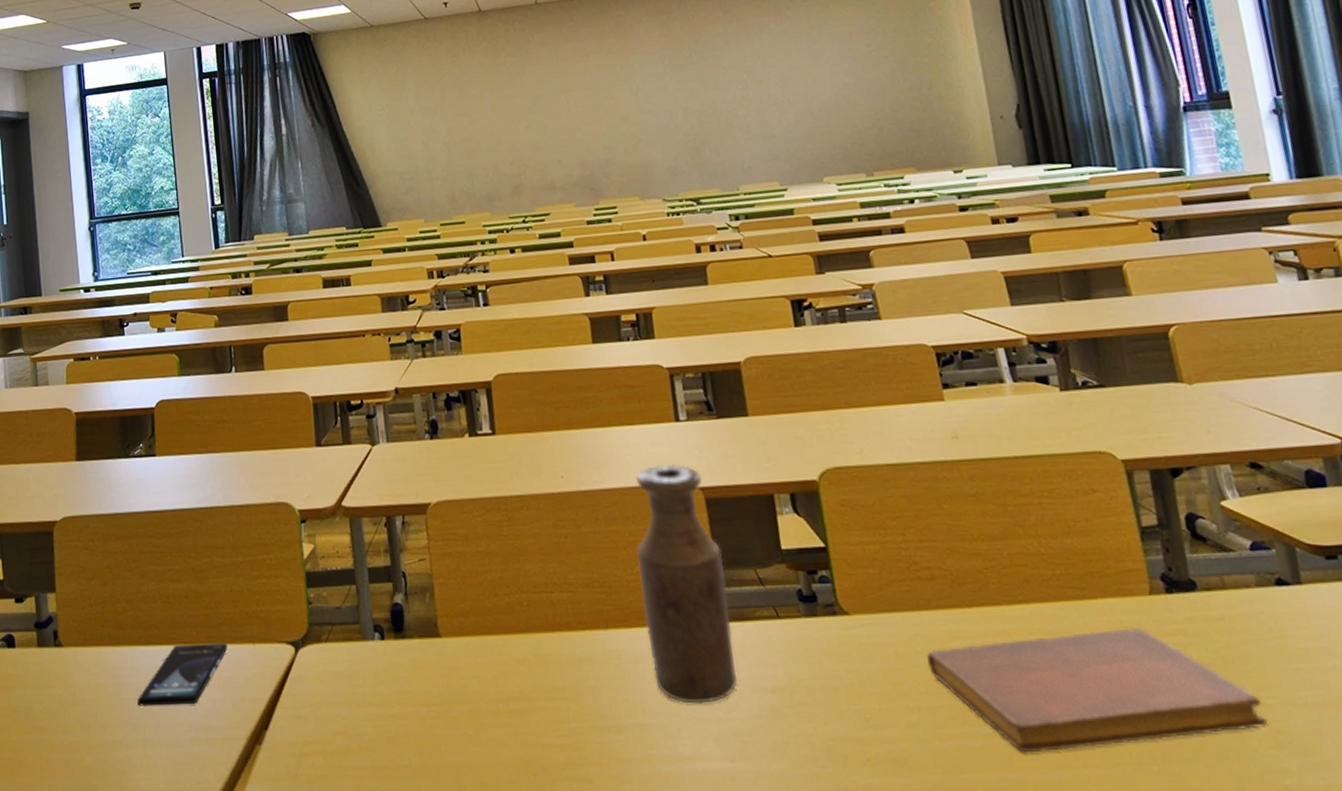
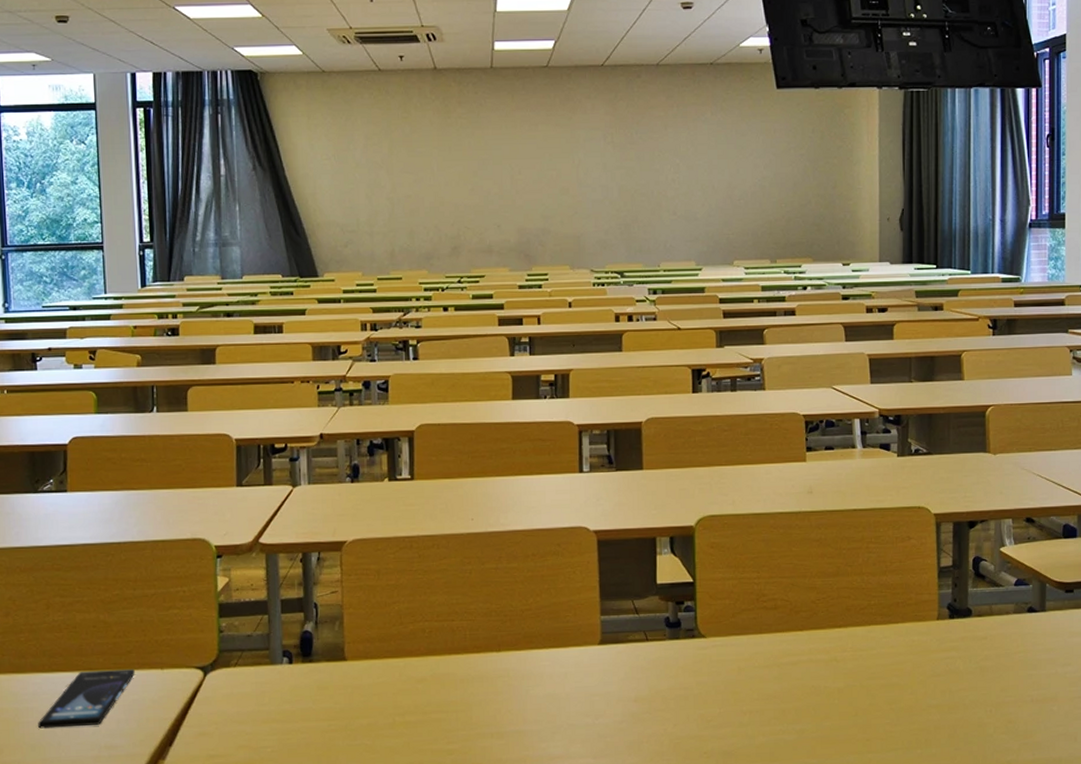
bottle: present [636,464,737,704] -> none [532,509,607,713]
notebook: present [927,628,1268,753] -> none [762,645,1004,743]

